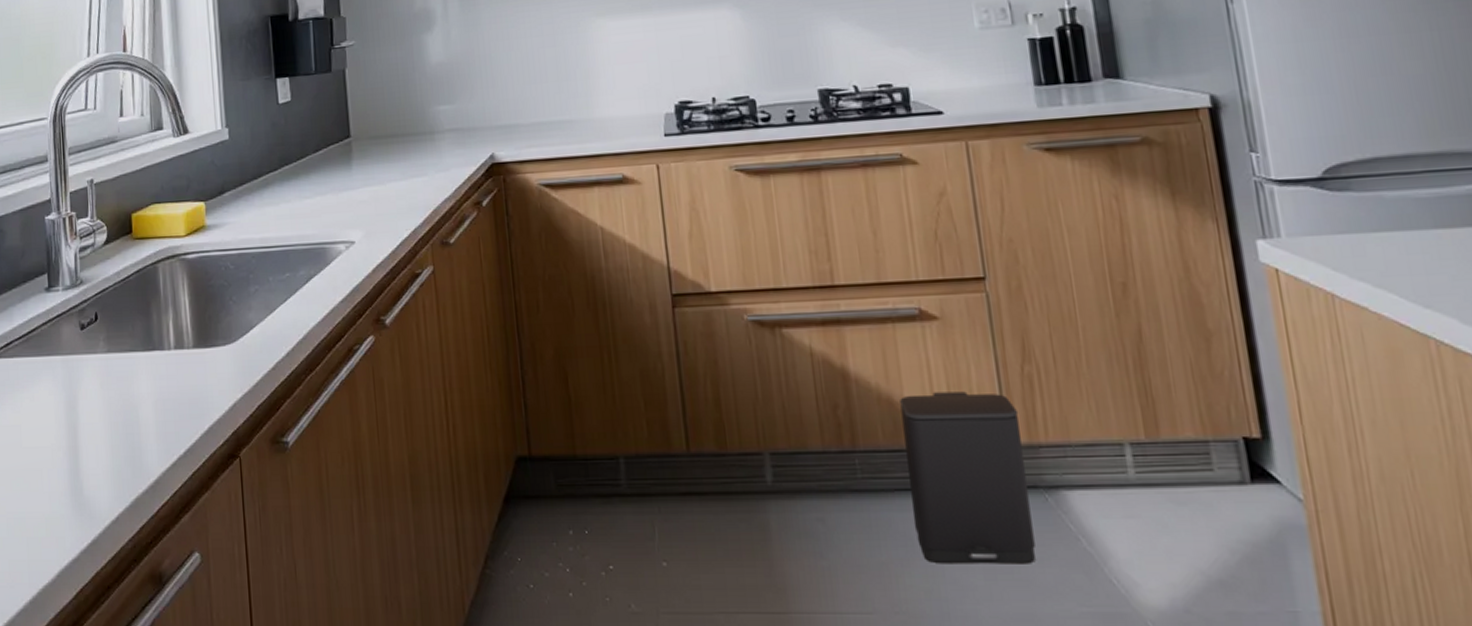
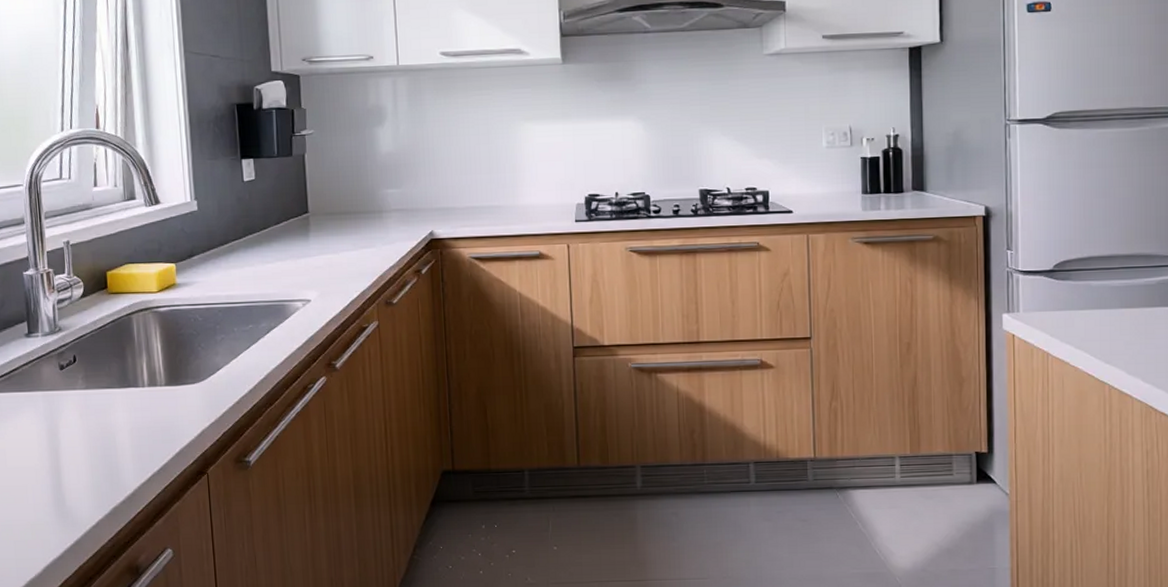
pedal bin: present [900,391,1035,564] -> none [740,420,826,542]

